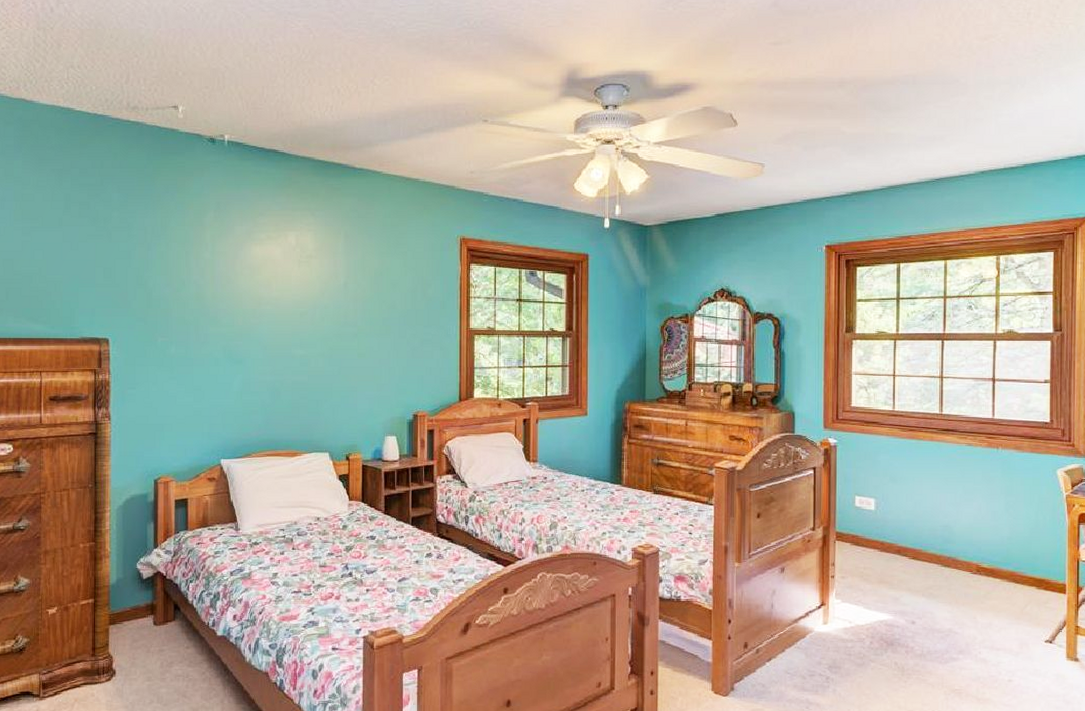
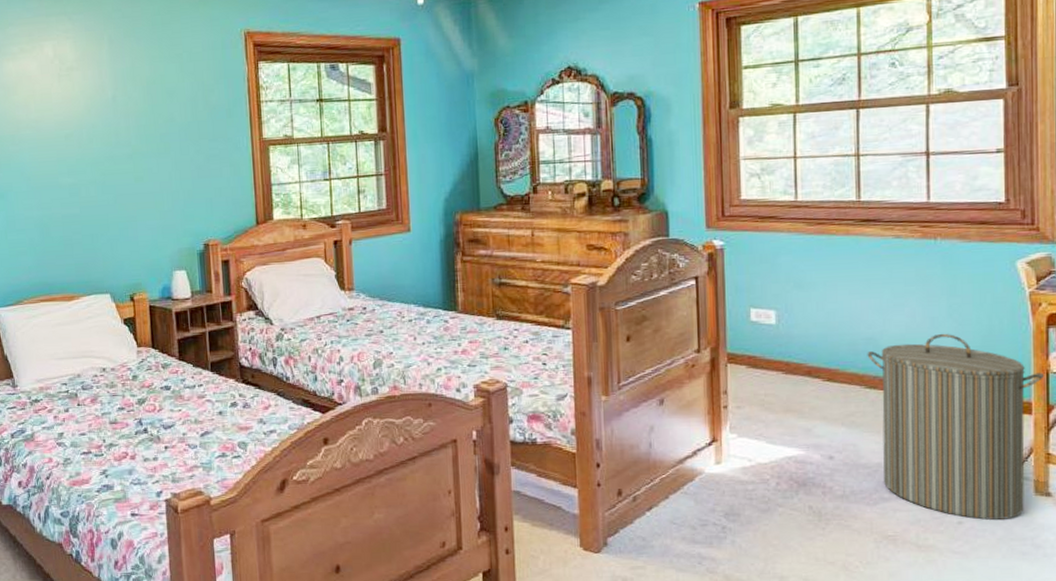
laundry hamper: none [943,524,1076,679] -> present [867,333,1045,520]

